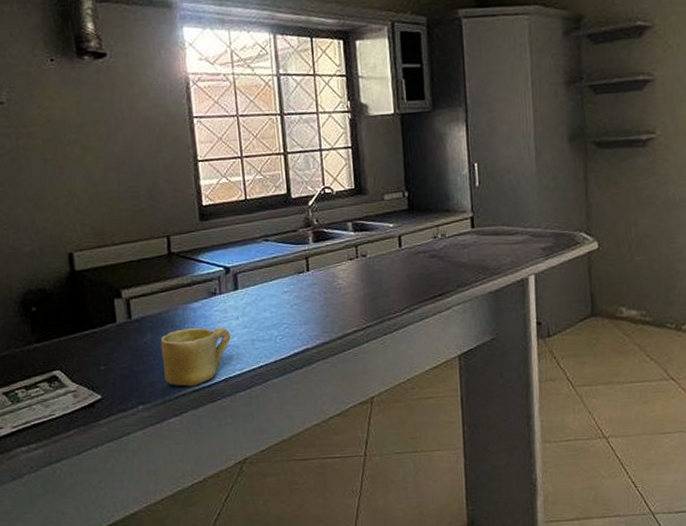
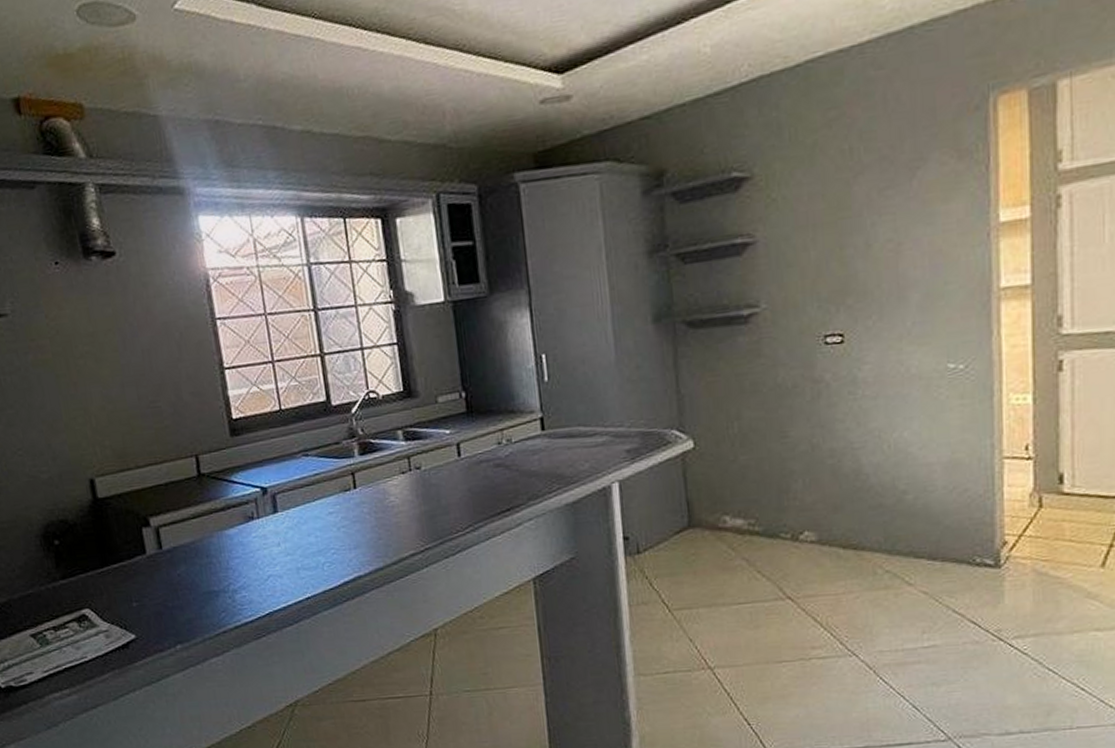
mug: present [160,327,230,387] -> none [195,555,272,623]

